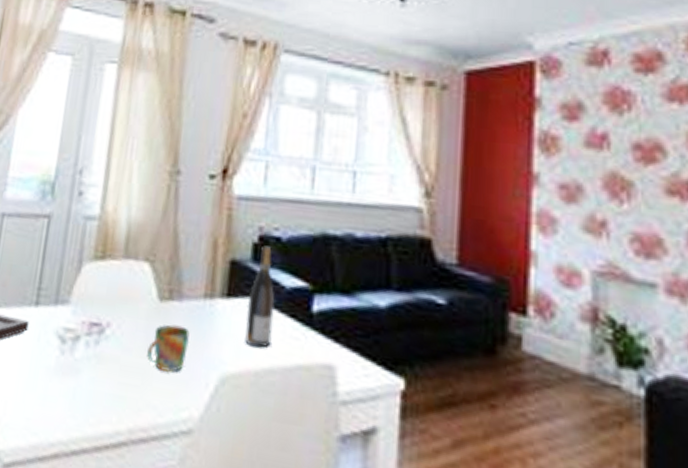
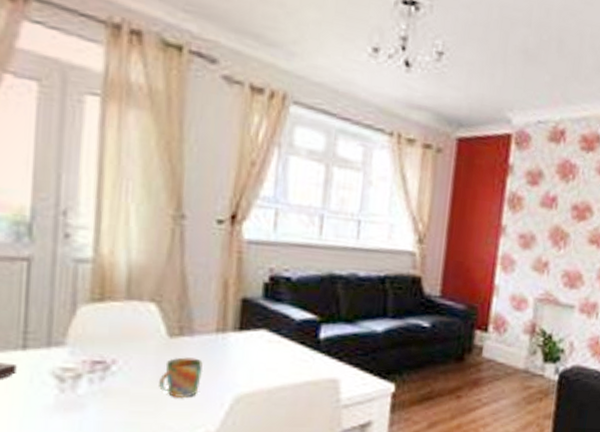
wine bottle: present [245,246,275,348] -> none [258,285,286,371]

